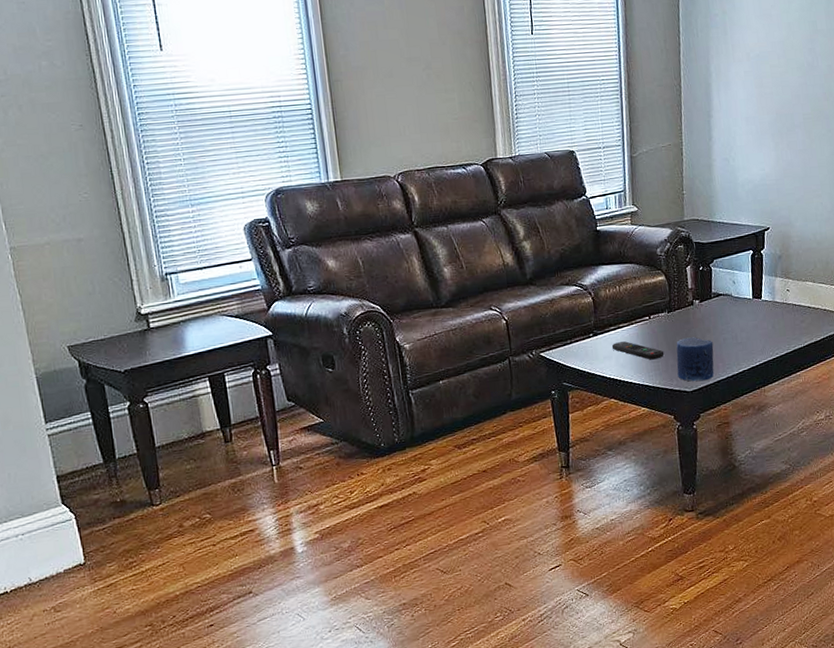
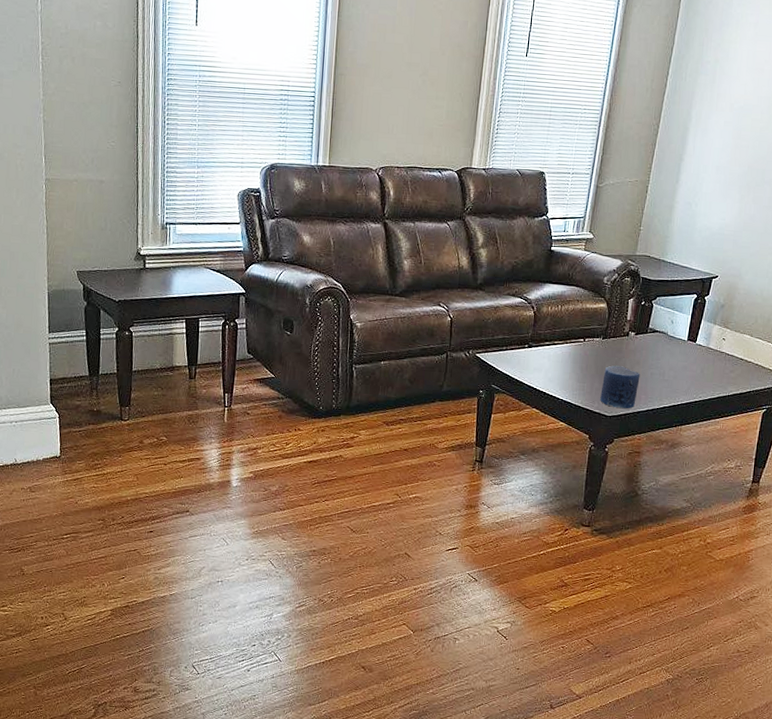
remote control: present [611,341,664,360] -> none [543,357,592,380]

